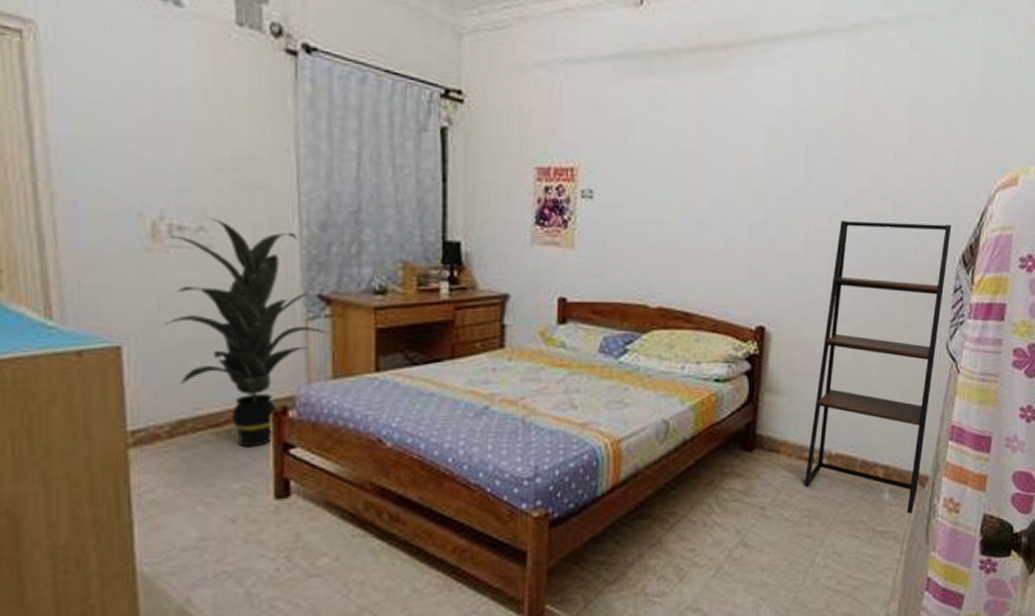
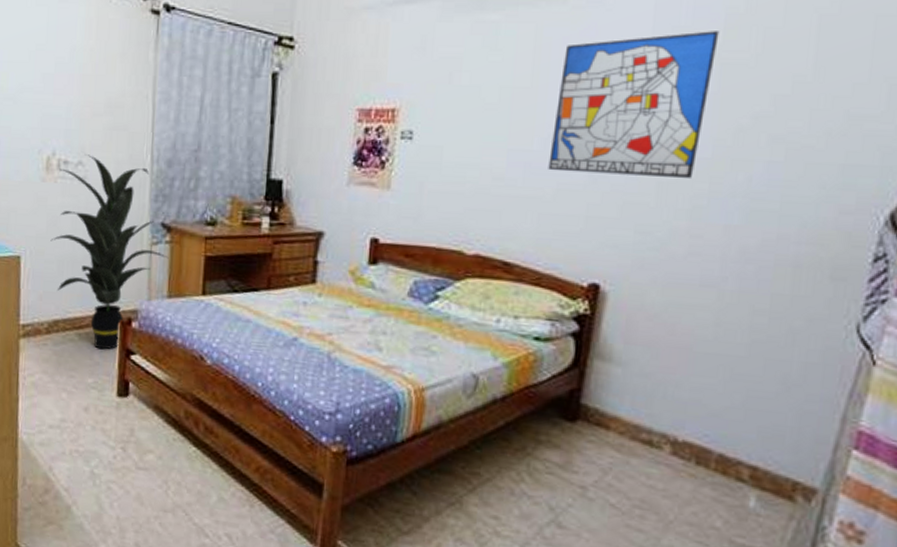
wall art: none [717,105,842,231] -> present [548,31,720,179]
shelving unit: present [804,221,952,514] -> none [638,167,876,531]

